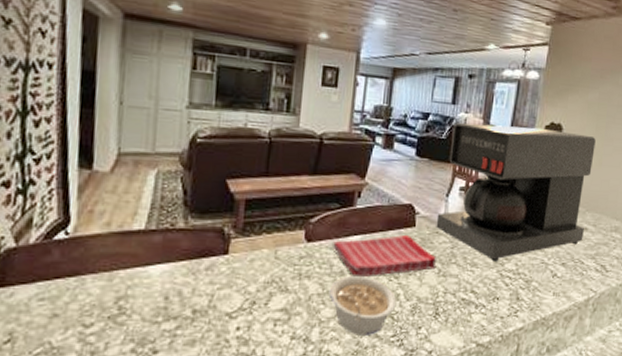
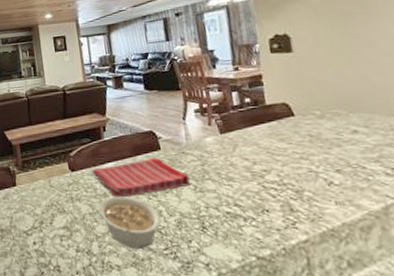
coffee maker: present [436,123,596,262] -> none [172,38,356,174]

